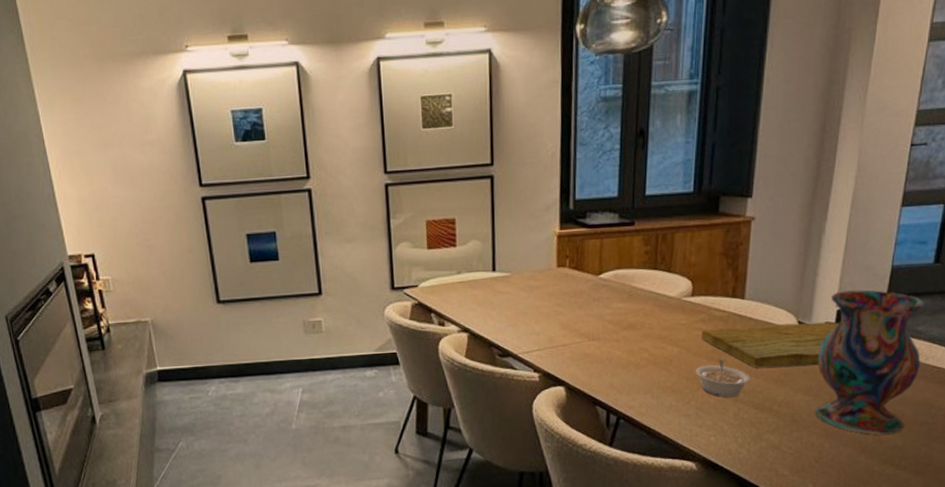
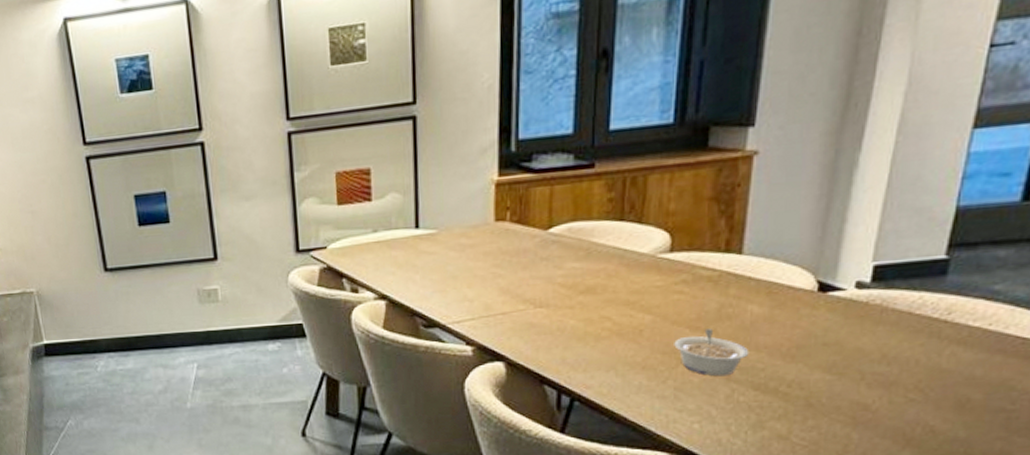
cutting board: present [701,321,838,368] -> none [683,279,875,340]
vase: present [815,290,925,435] -> none [840,238,1006,424]

